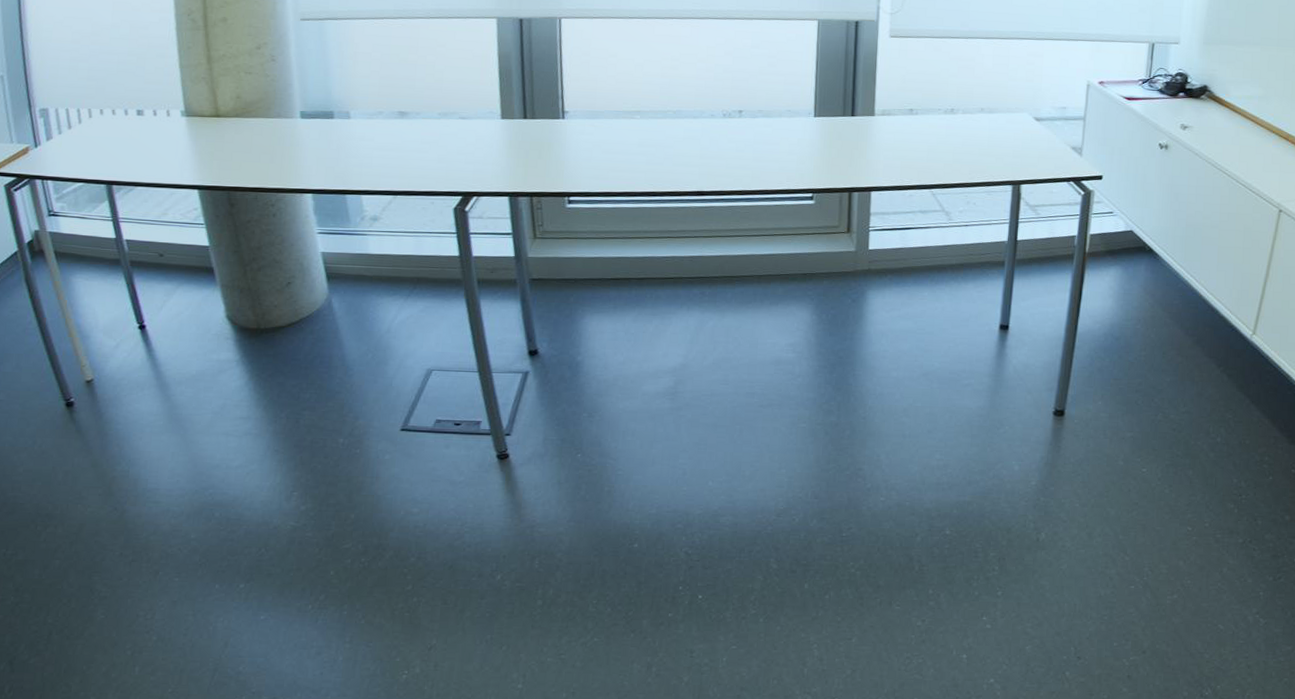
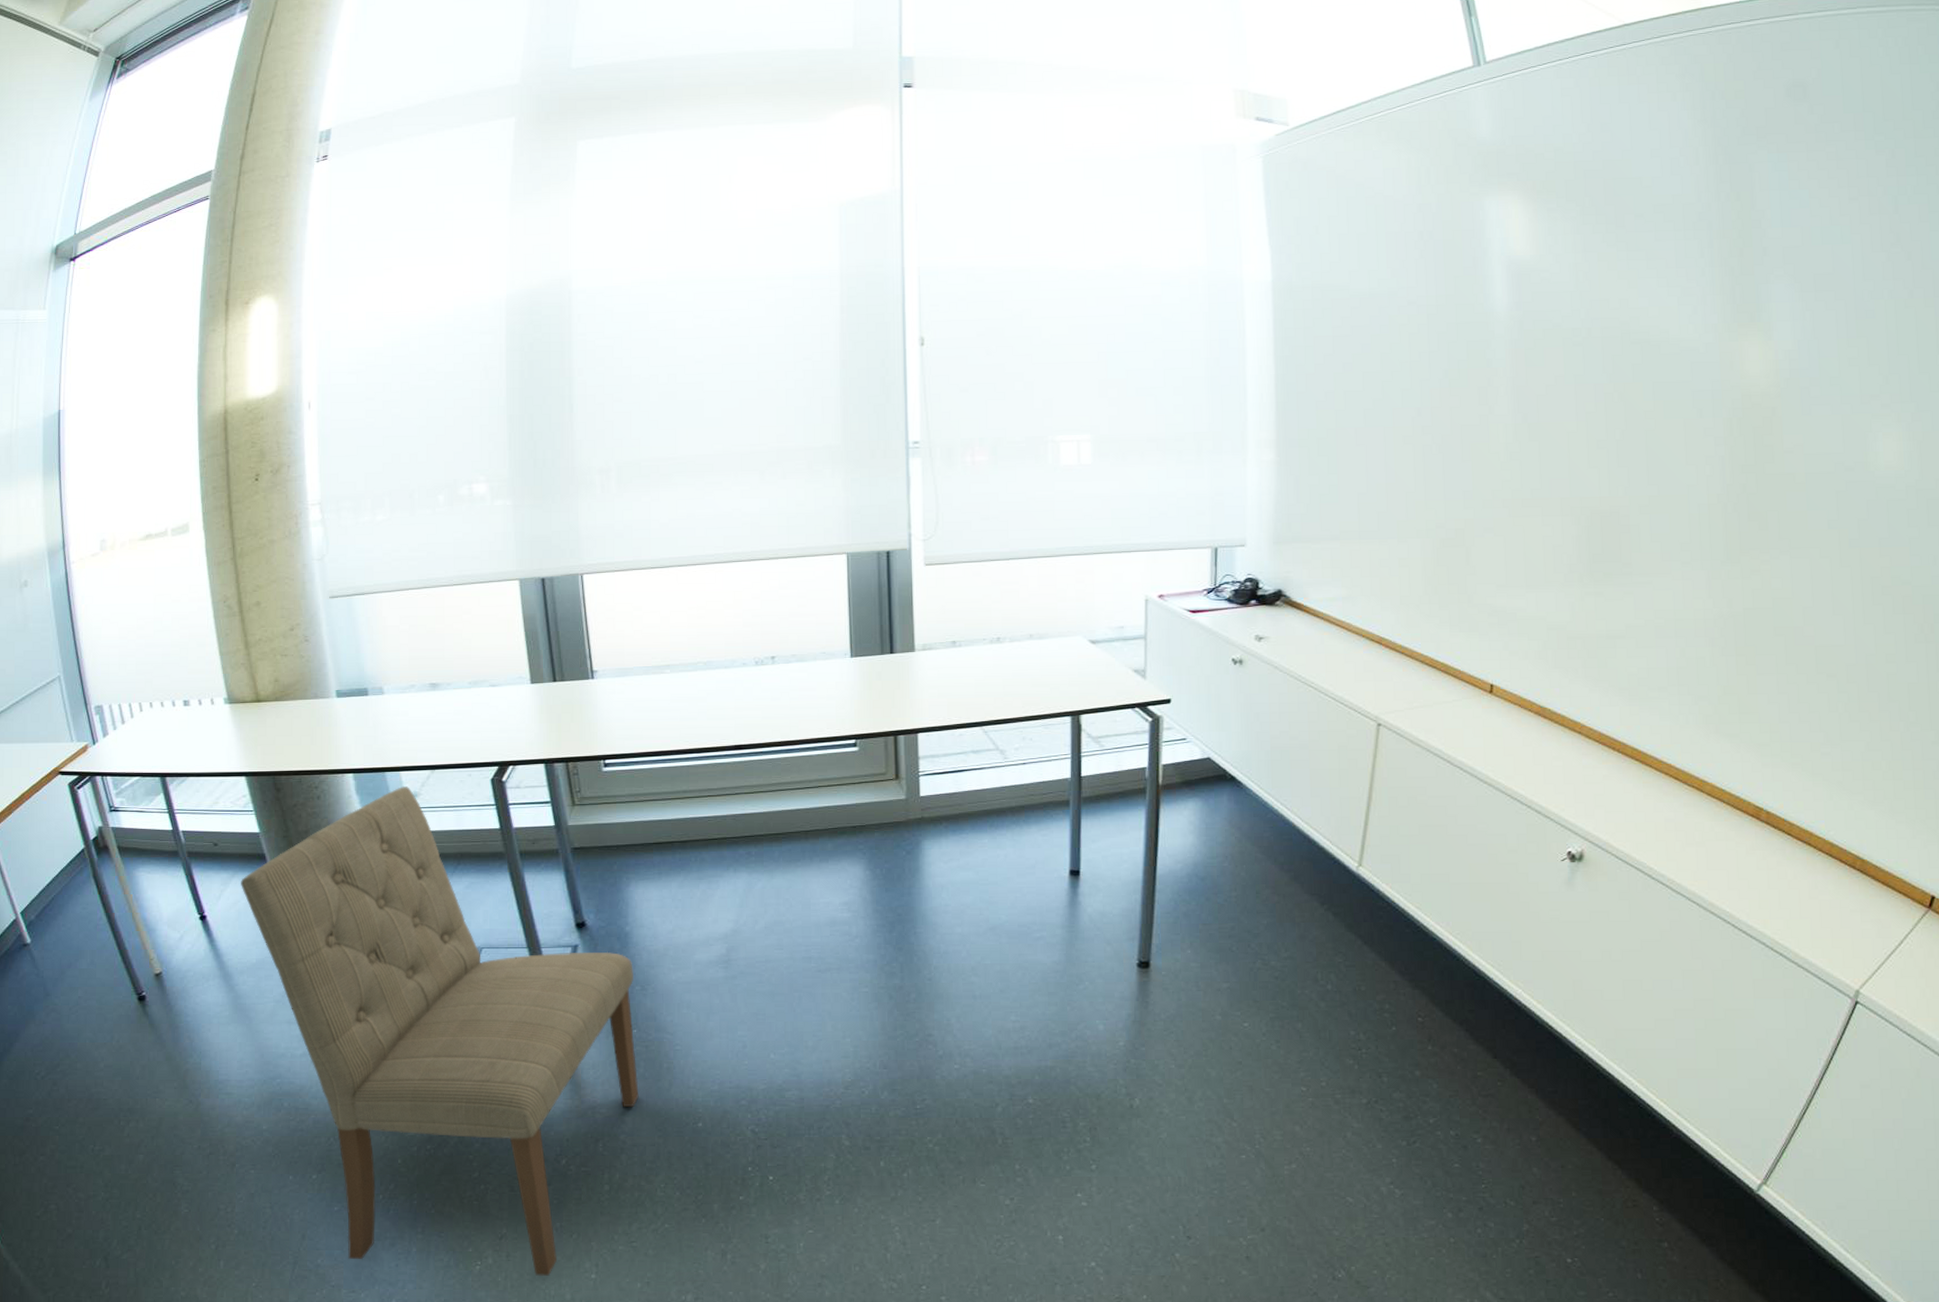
dining chair: none [185,210,582,685] -> present [241,786,639,1276]

